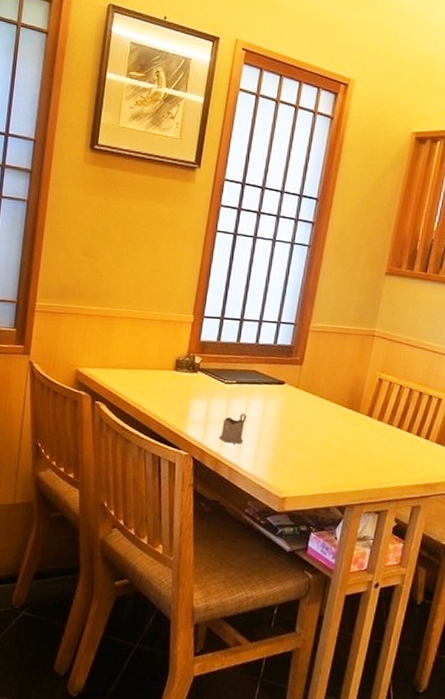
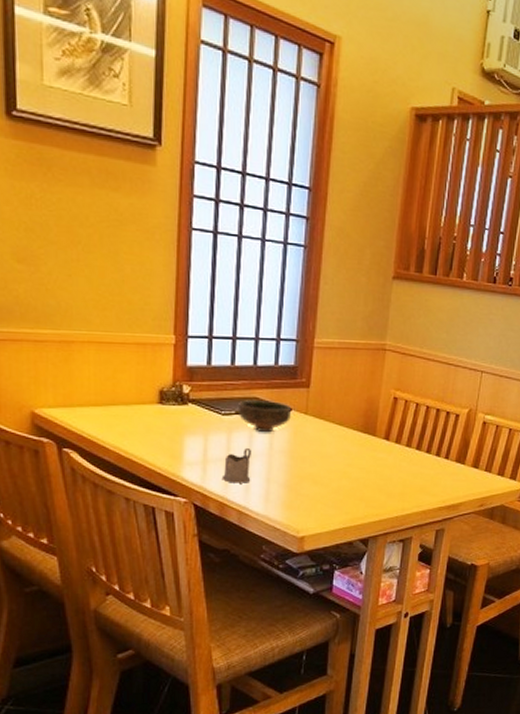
bowl: none [239,372,284,402] -> present [239,400,291,433]

